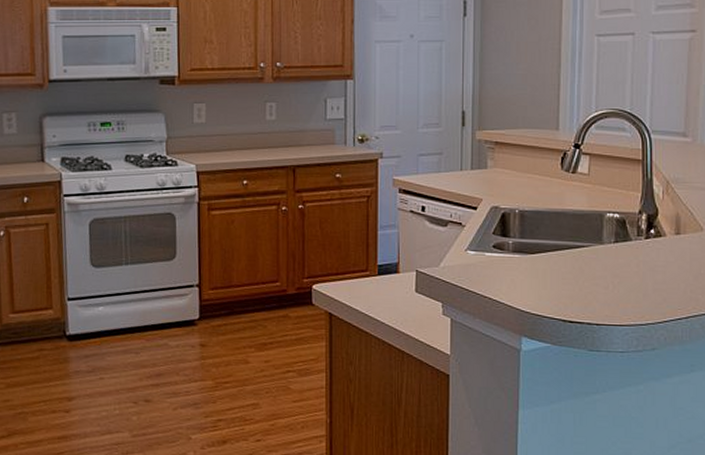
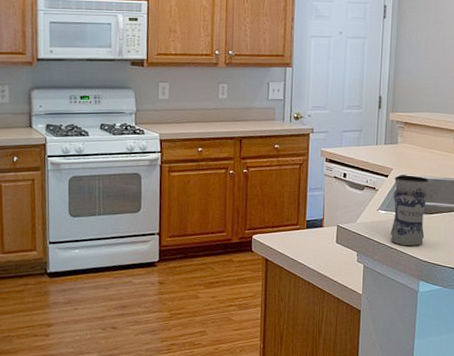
jar: none [482,207,529,294] -> present [390,175,429,246]

